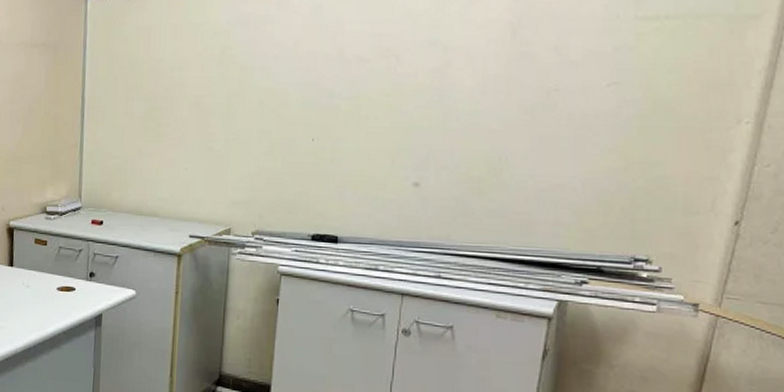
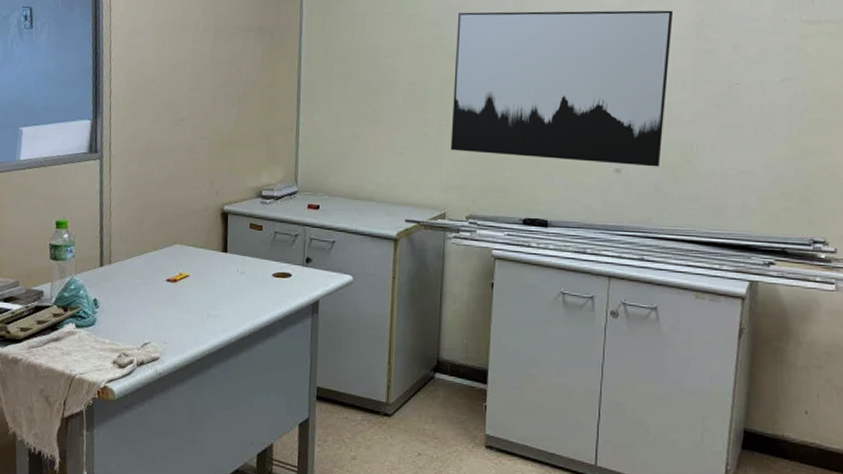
wall art: none [237,11,487,181] -> present [450,10,674,167]

